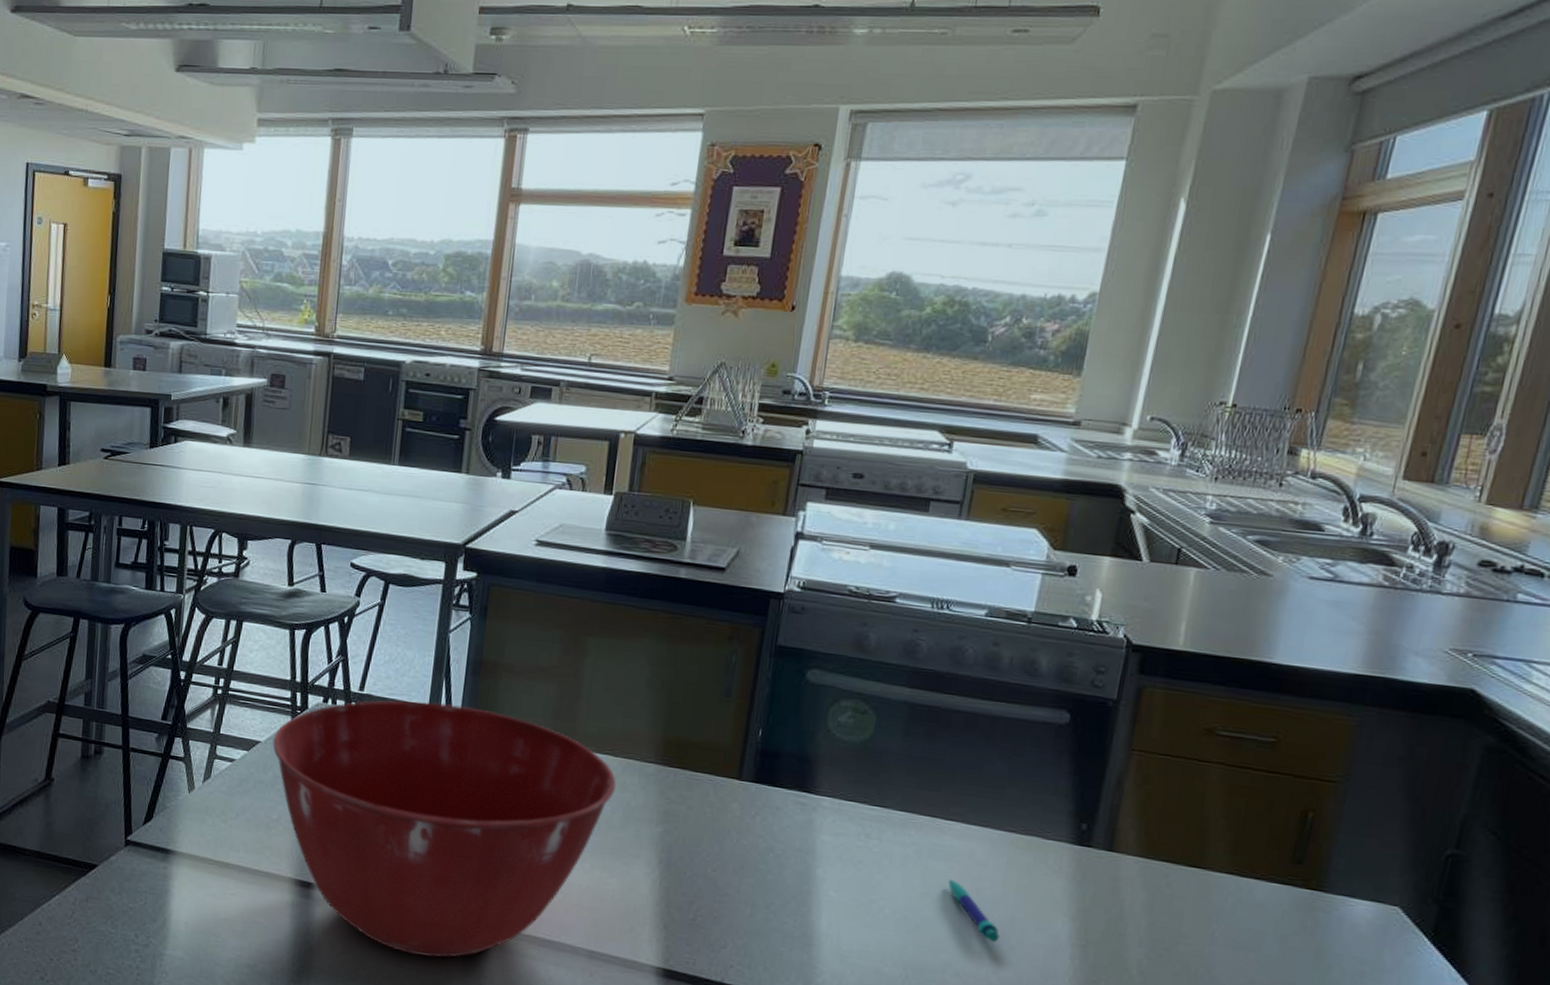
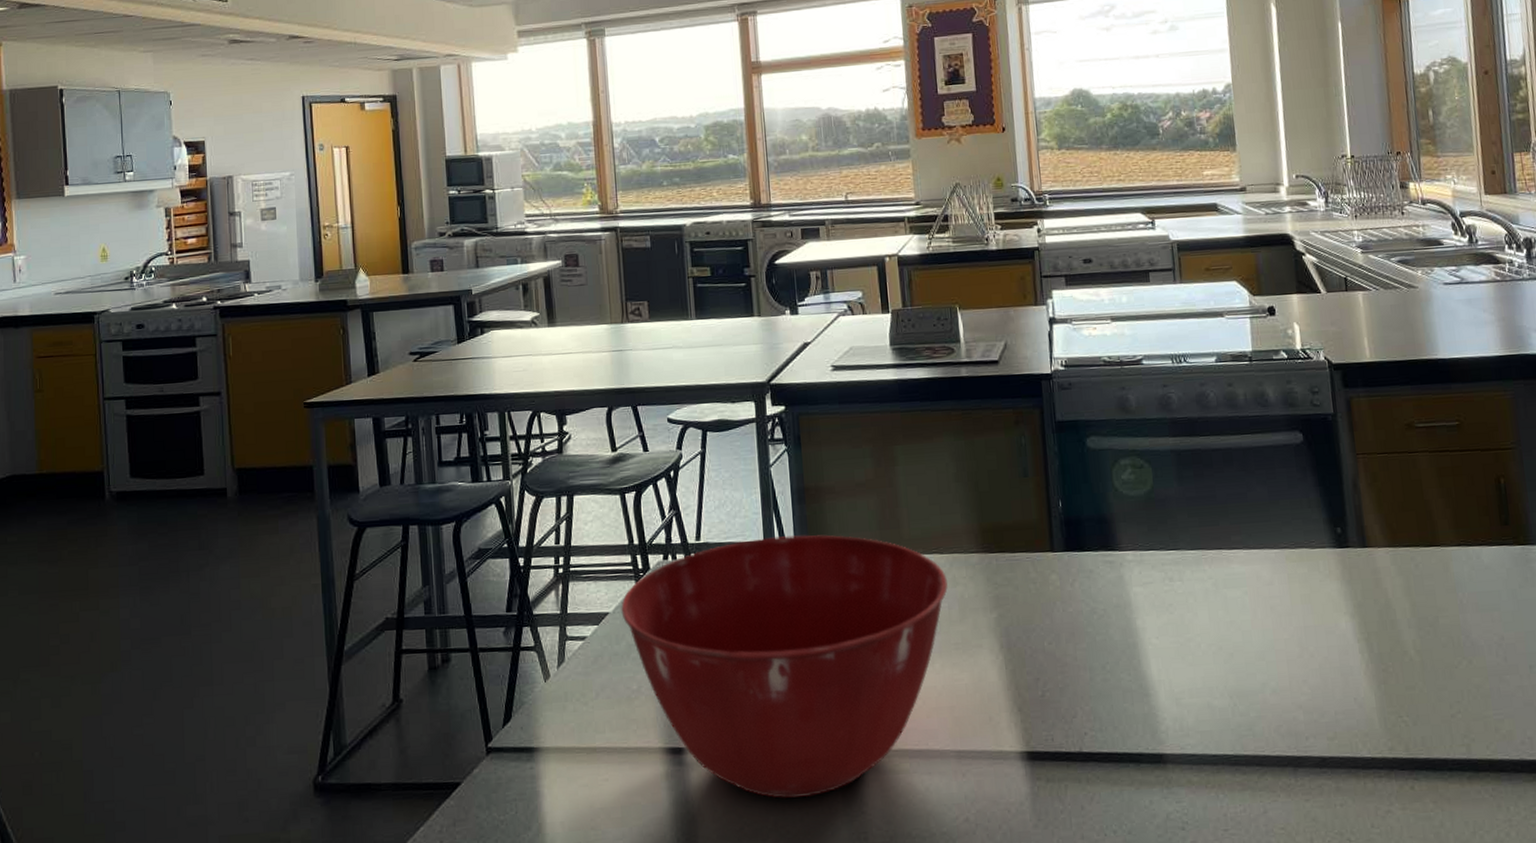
pen: present [948,879,1000,942] -> none [1246,603,1300,654]

